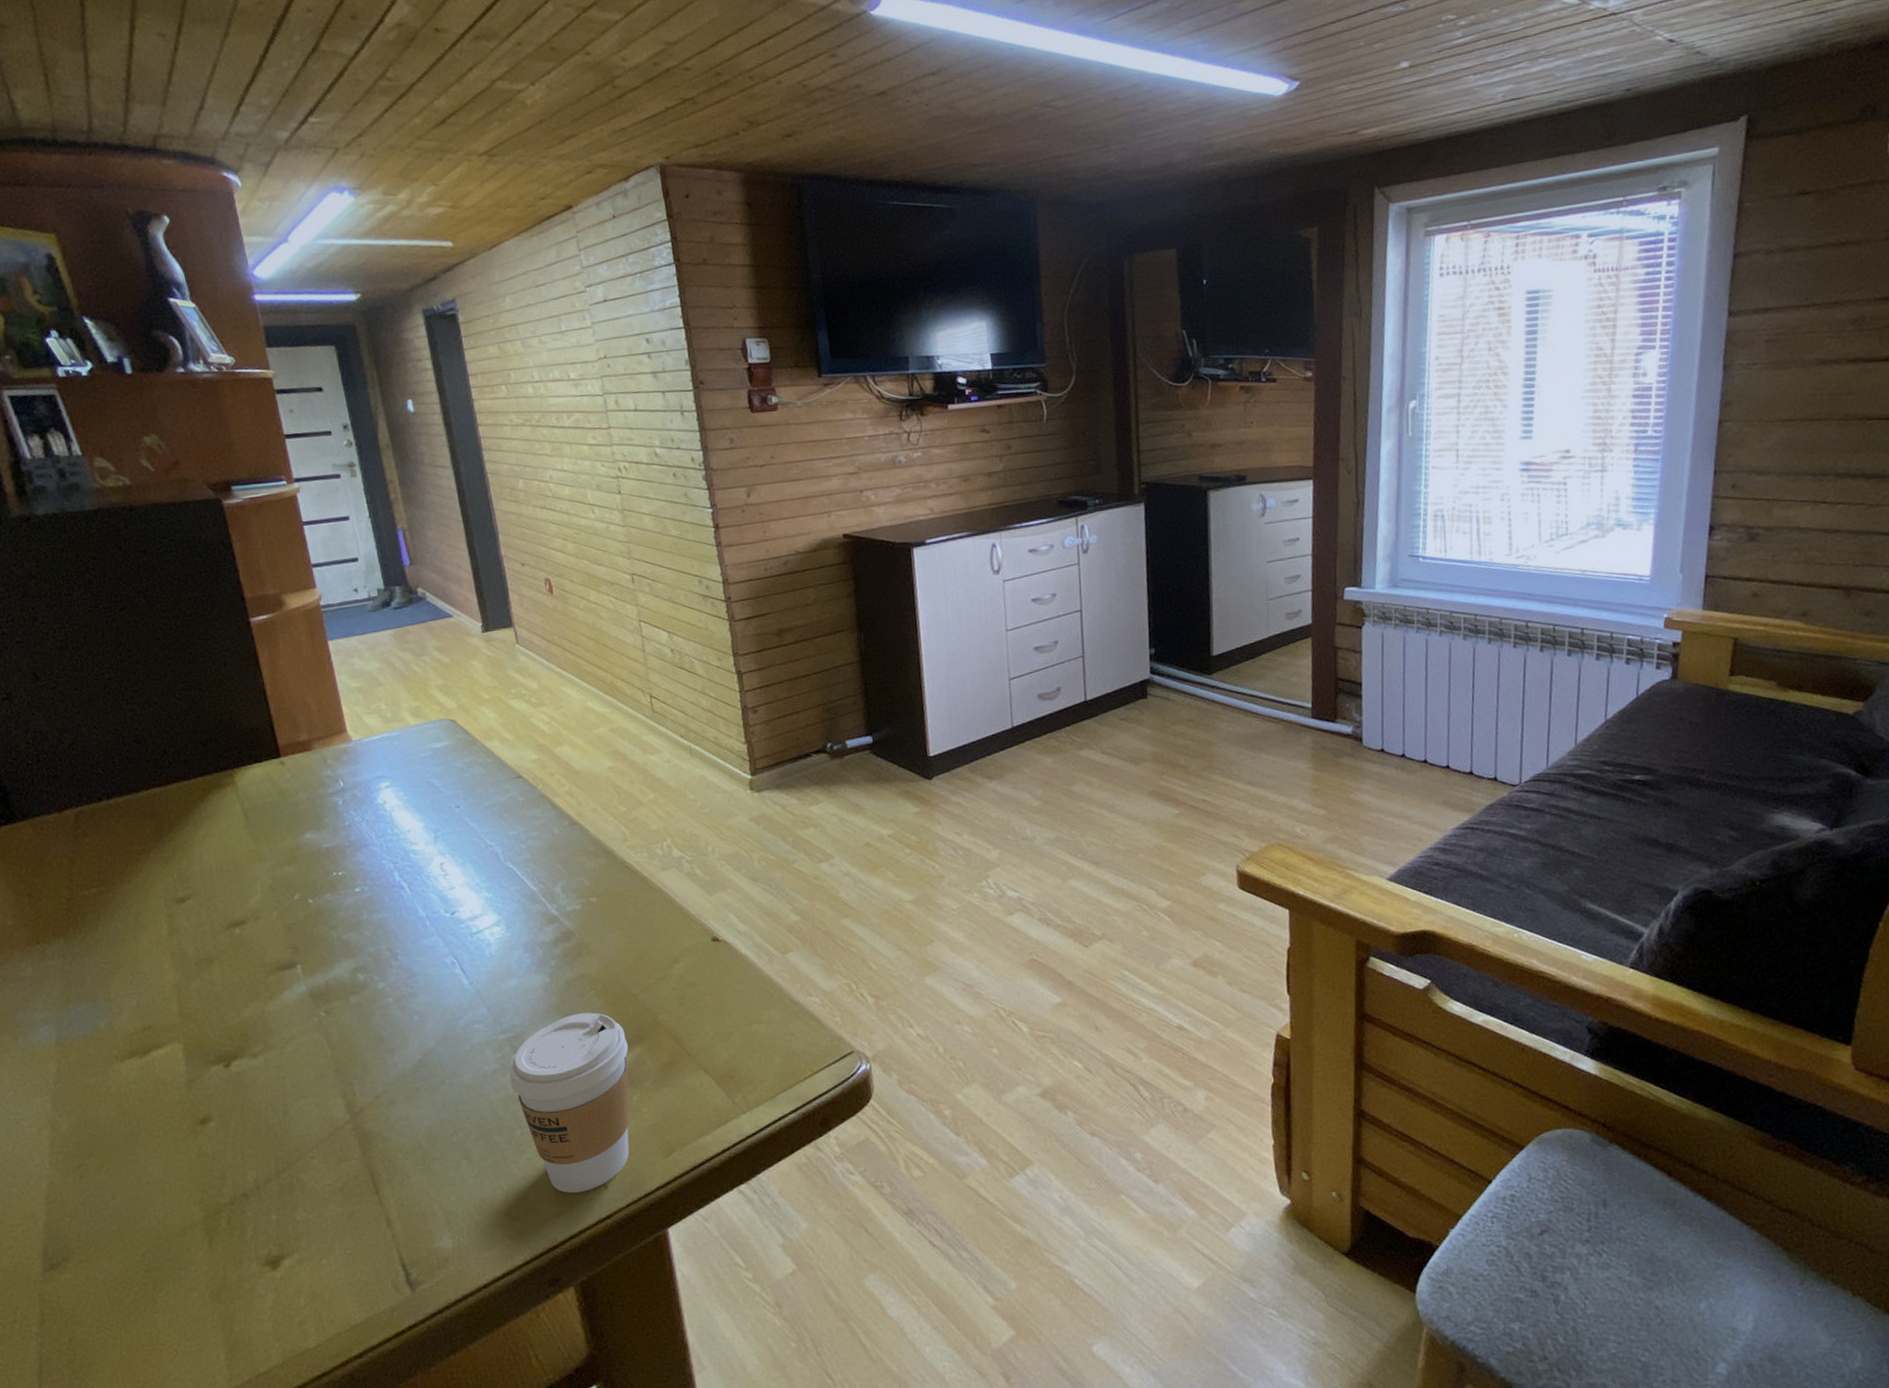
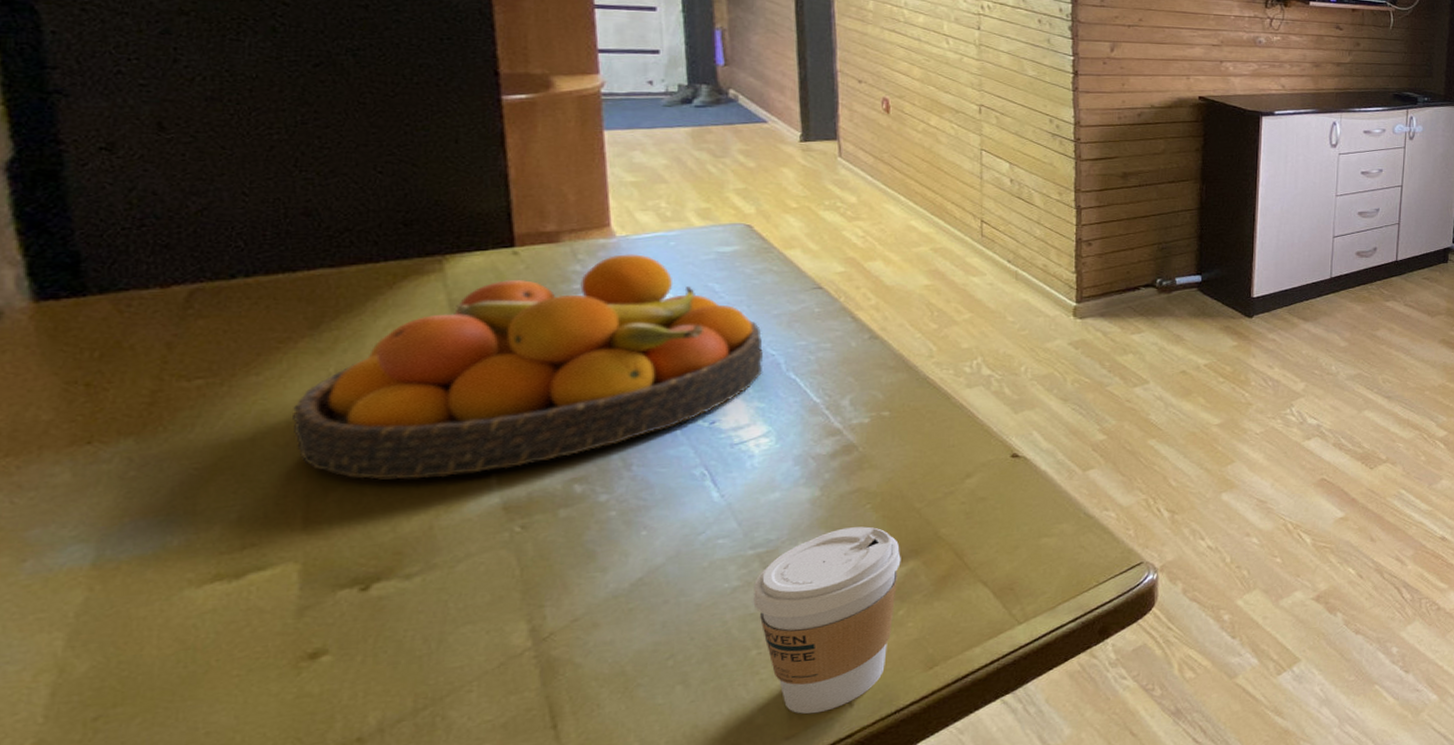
fruit bowl: none [156,756,486,971] -> present [293,254,764,480]

